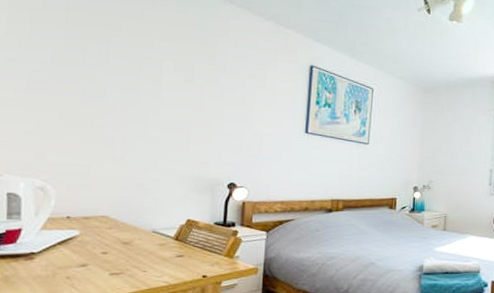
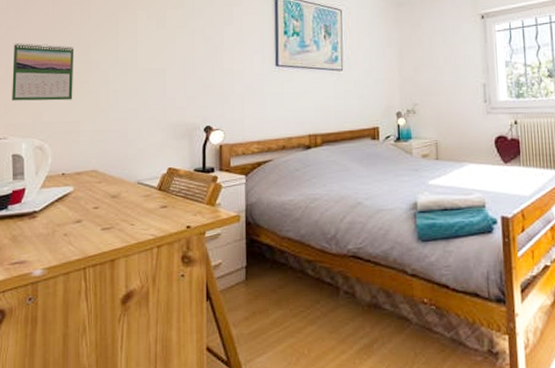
calendar: none [9,76,88,143] -> present [12,43,74,101]

